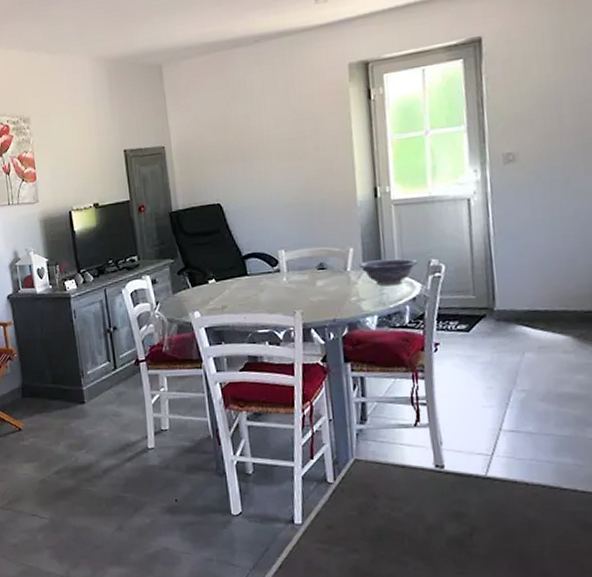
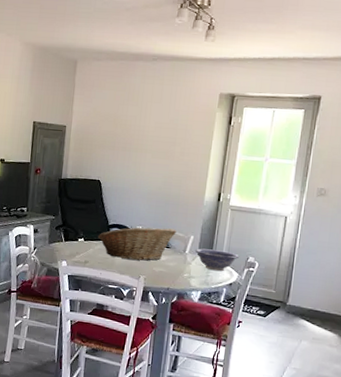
fruit basket: none [231,244,330,295] -> present [97,226,176,261]

